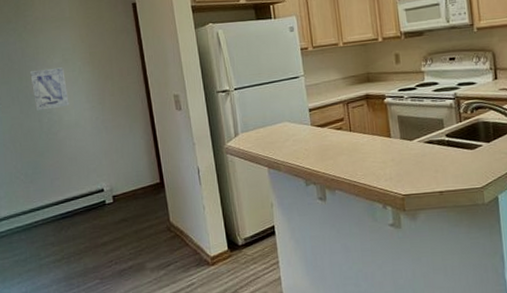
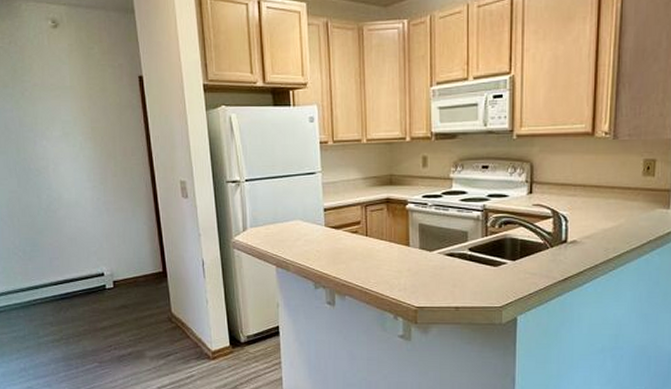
wall art: present [30,67,69,111] -> none [28,141,69,186]

